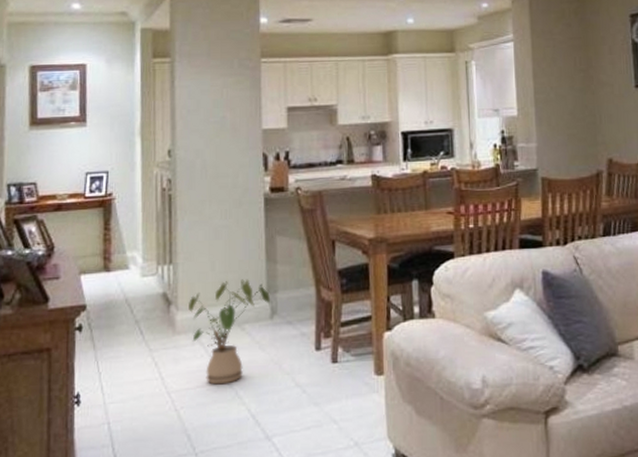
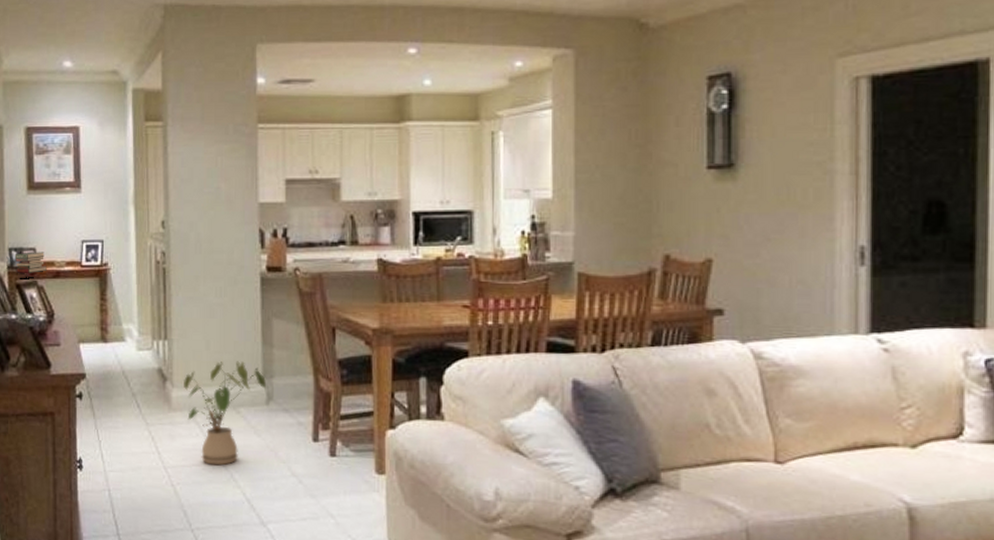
books: none [13,186,48,208] -> present [14,252,47,273]

